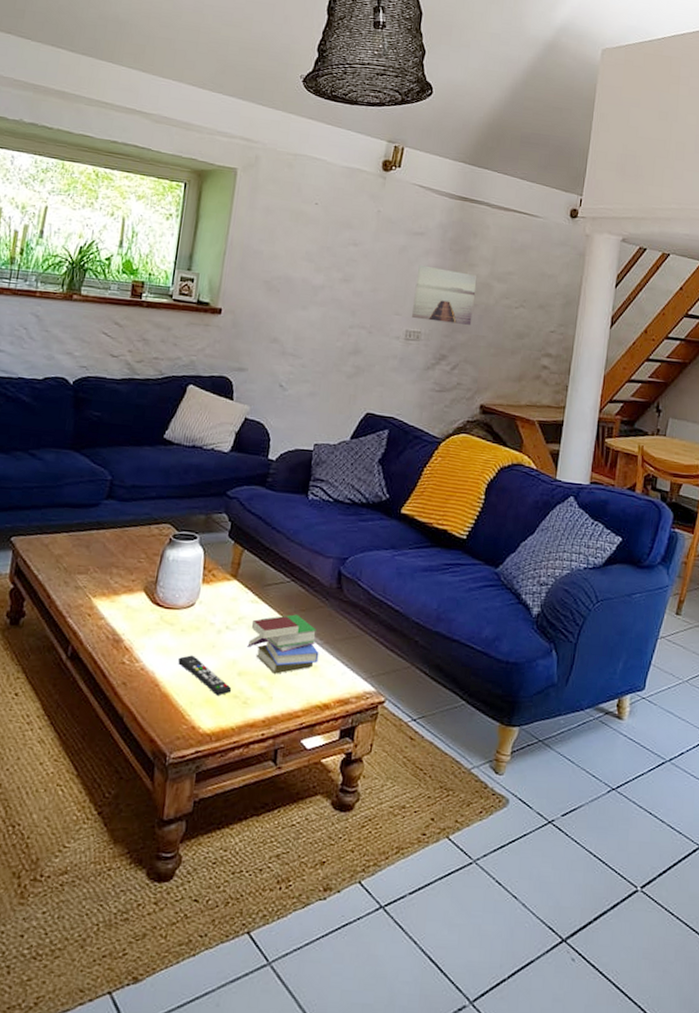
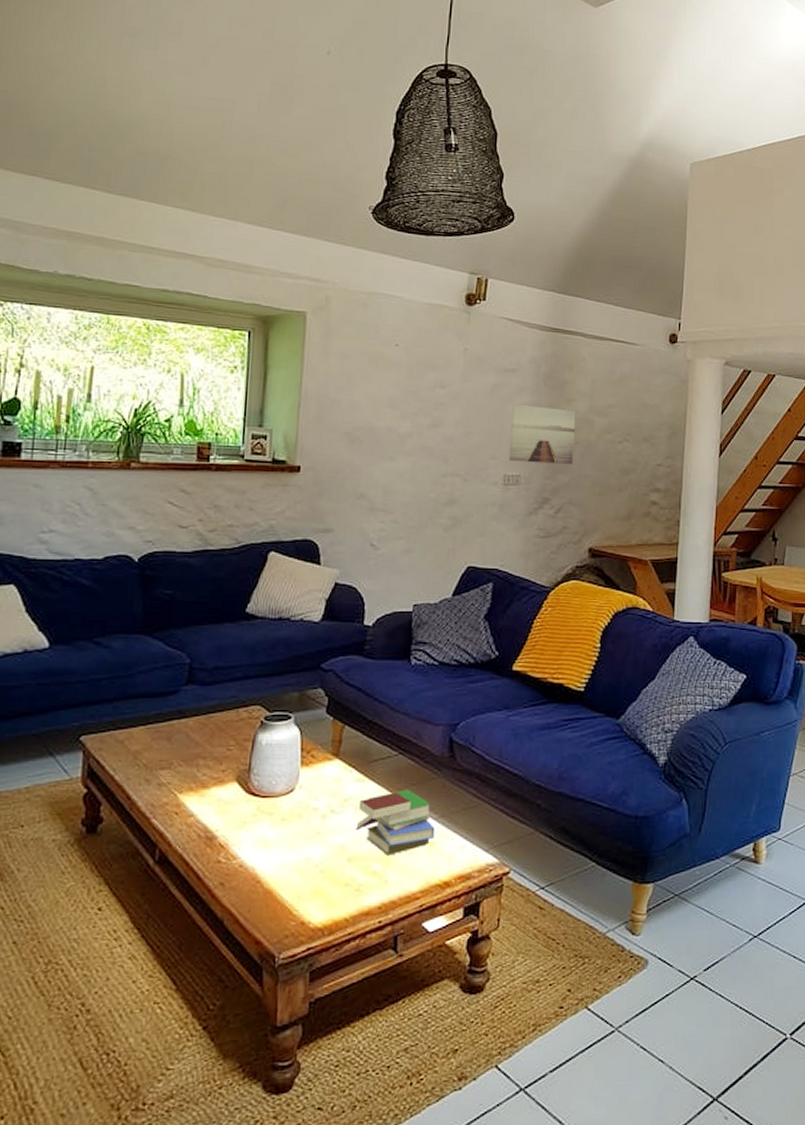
remote control: present [178,655,232,697] -> none [280,845,342,887]

